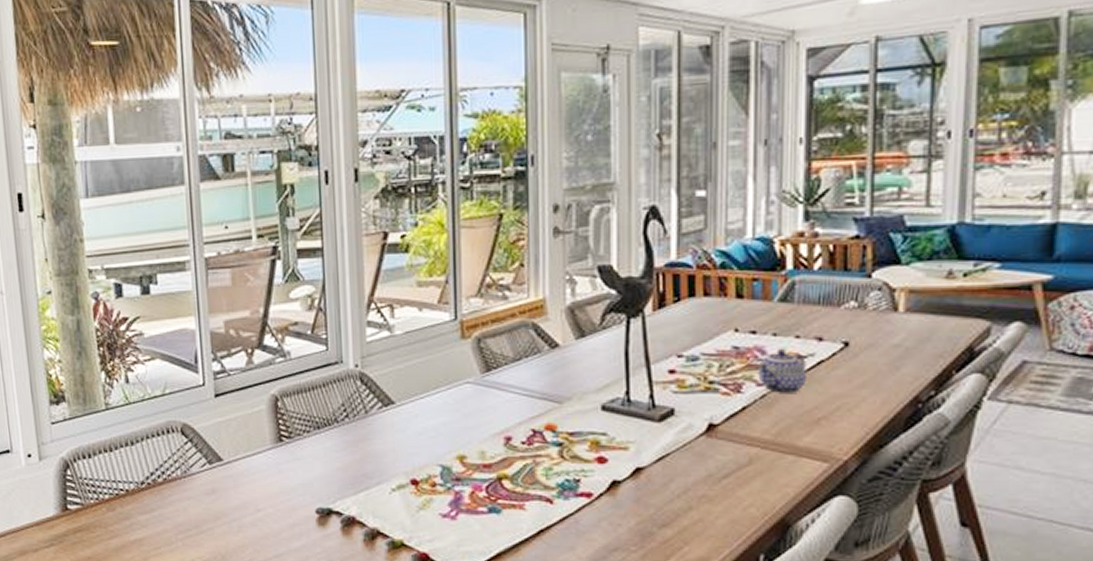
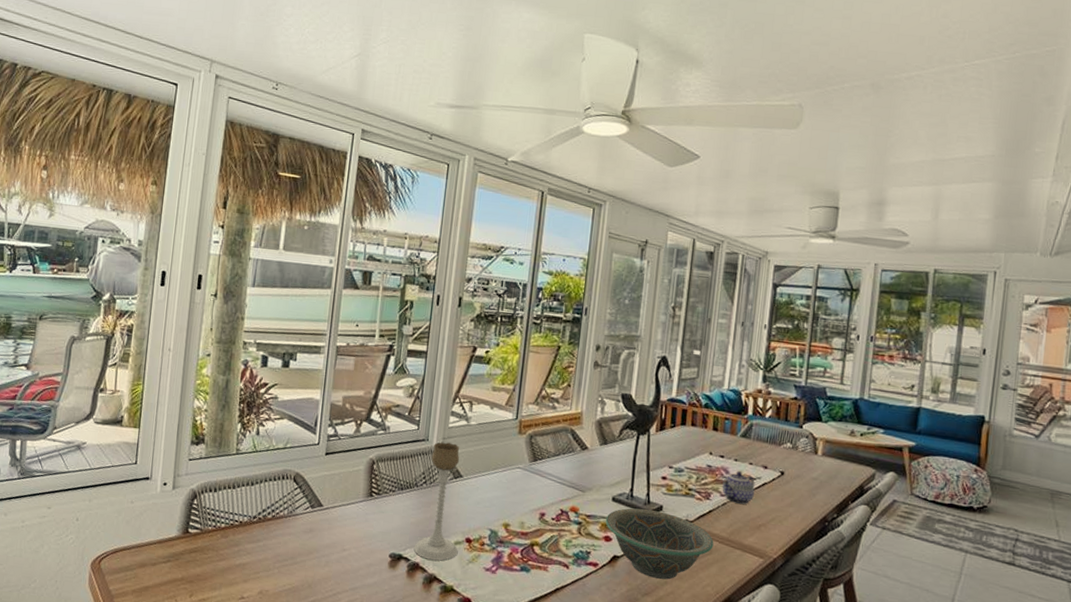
candle holder: none [345,362,403,511] -> present [413,442,460,561]
decorative bowl: none [595,417,753,504] -> present [605,508,714,580]

